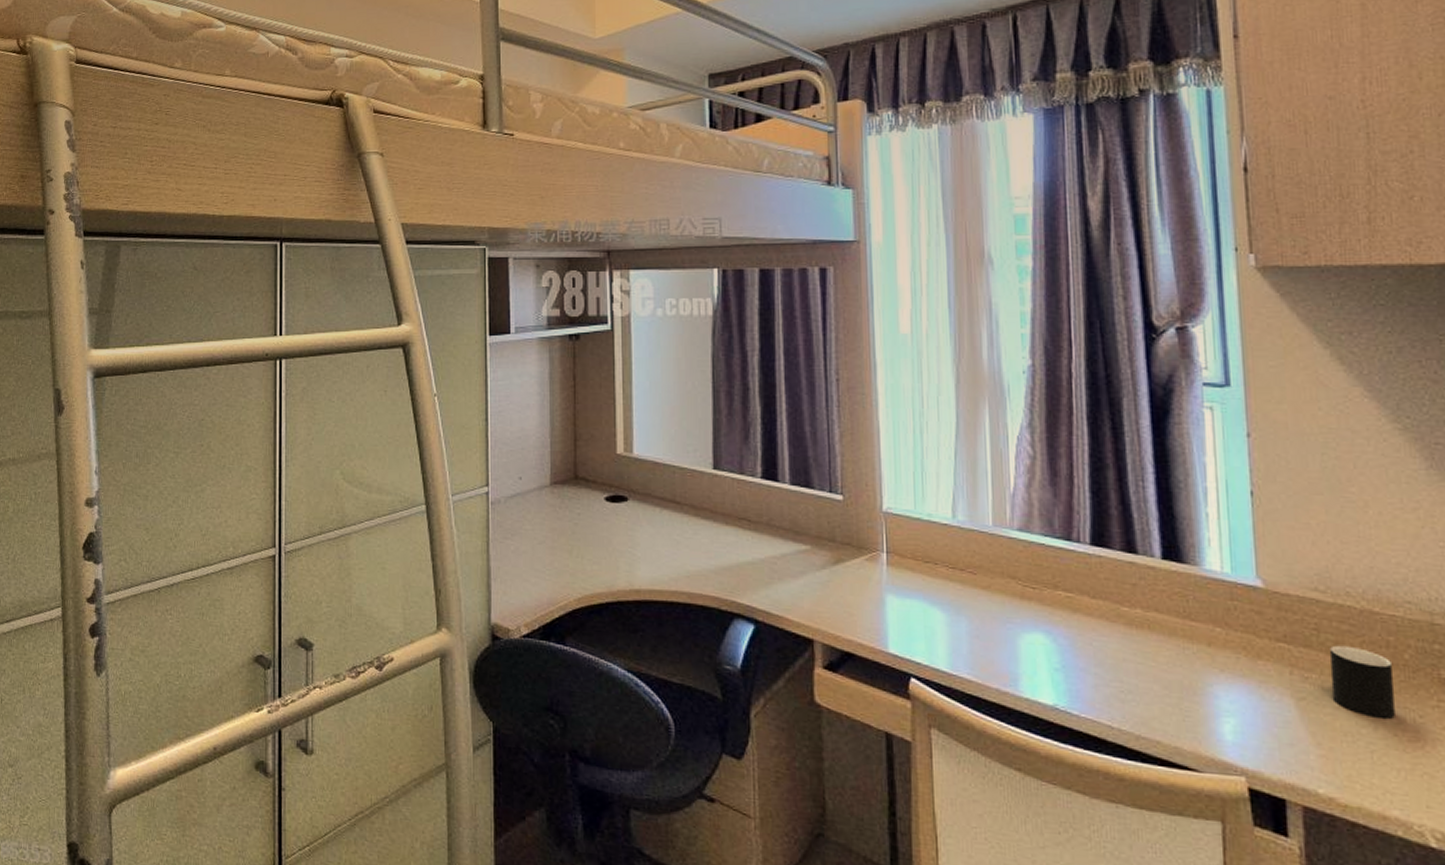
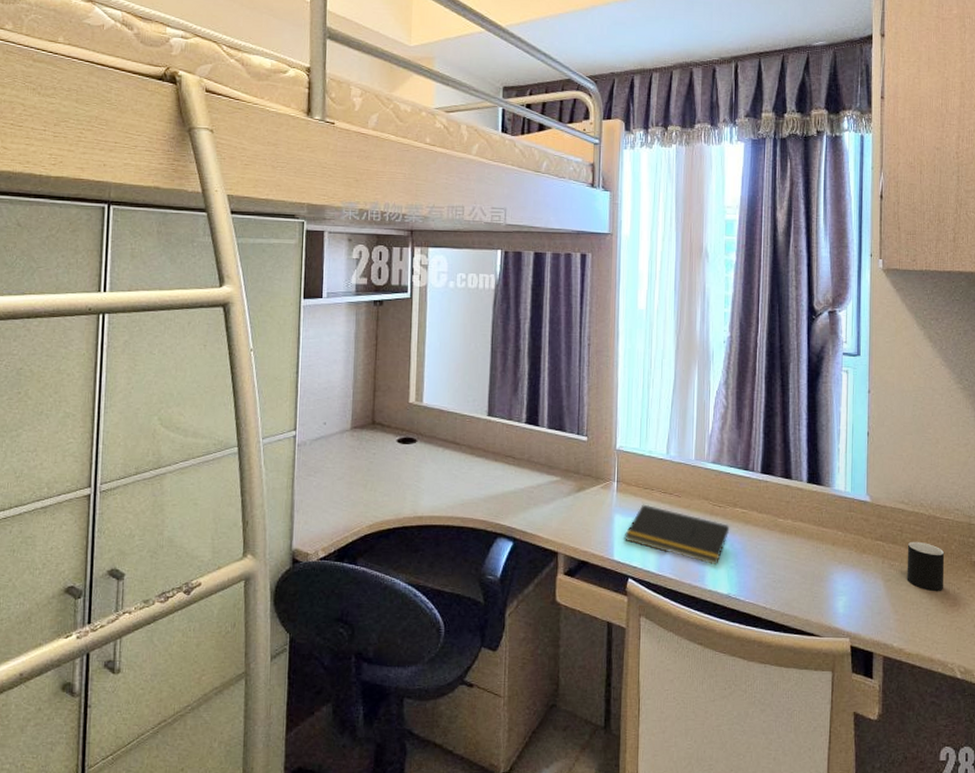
notepad: none [900,582,1050,666] -> present [624,504,730,566]

